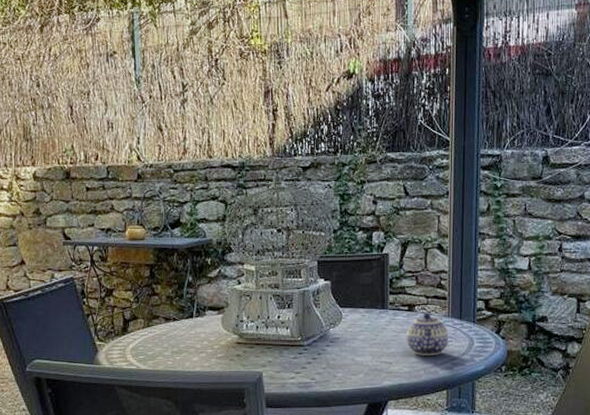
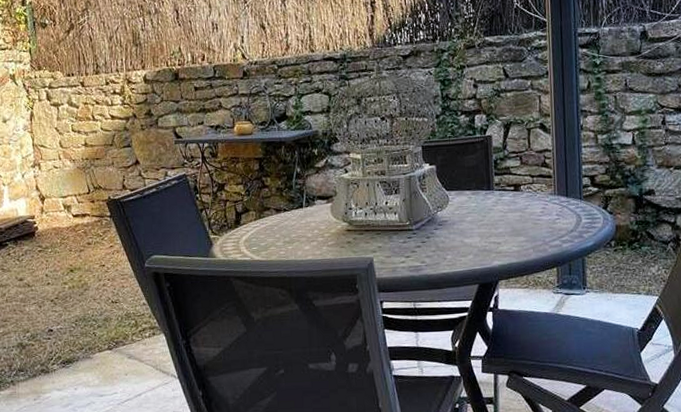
teapot: present [407,313,449,355] -> none [514,192,557,234]

